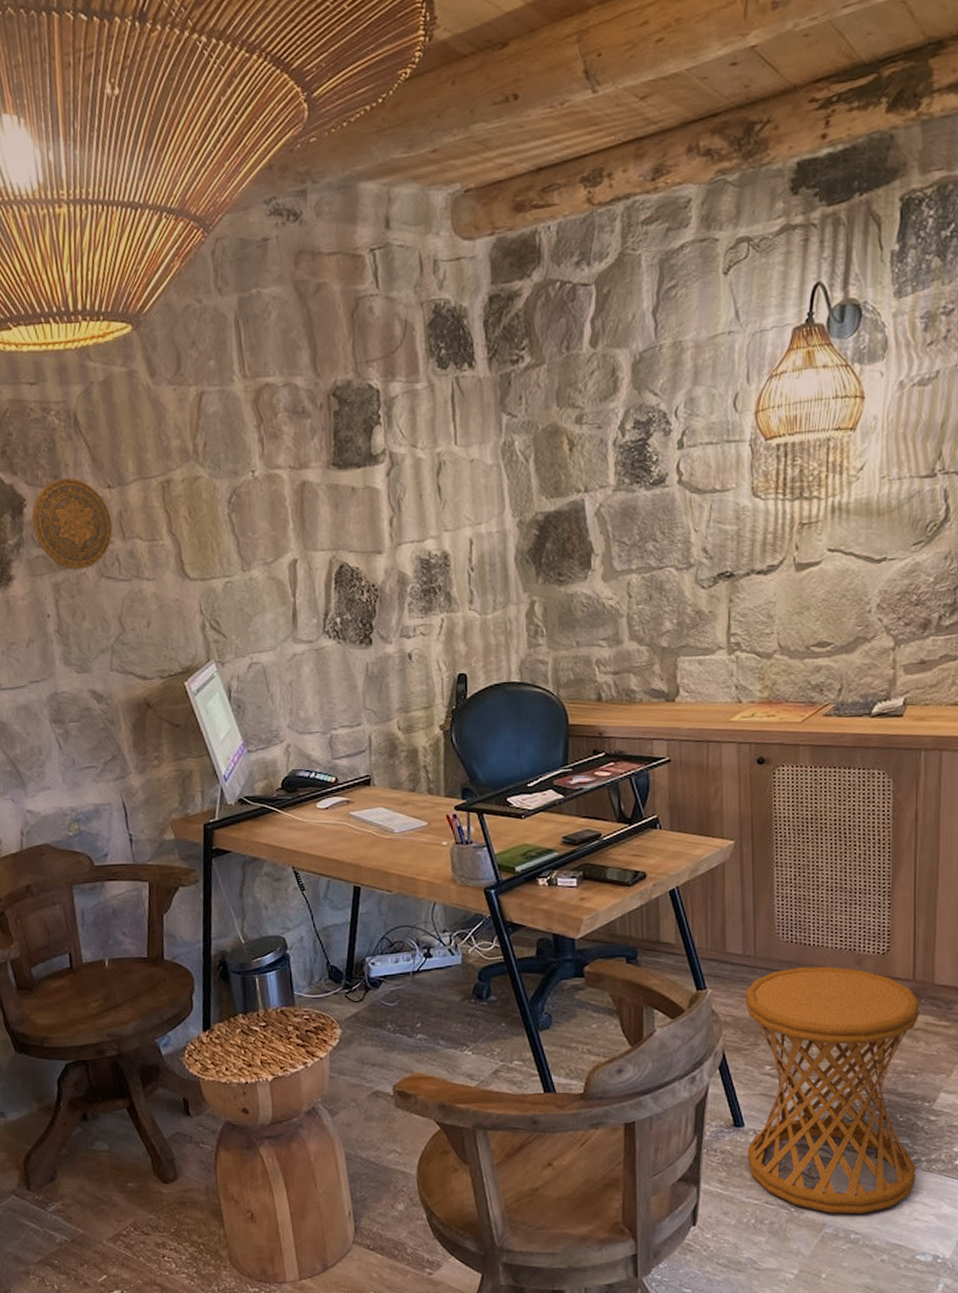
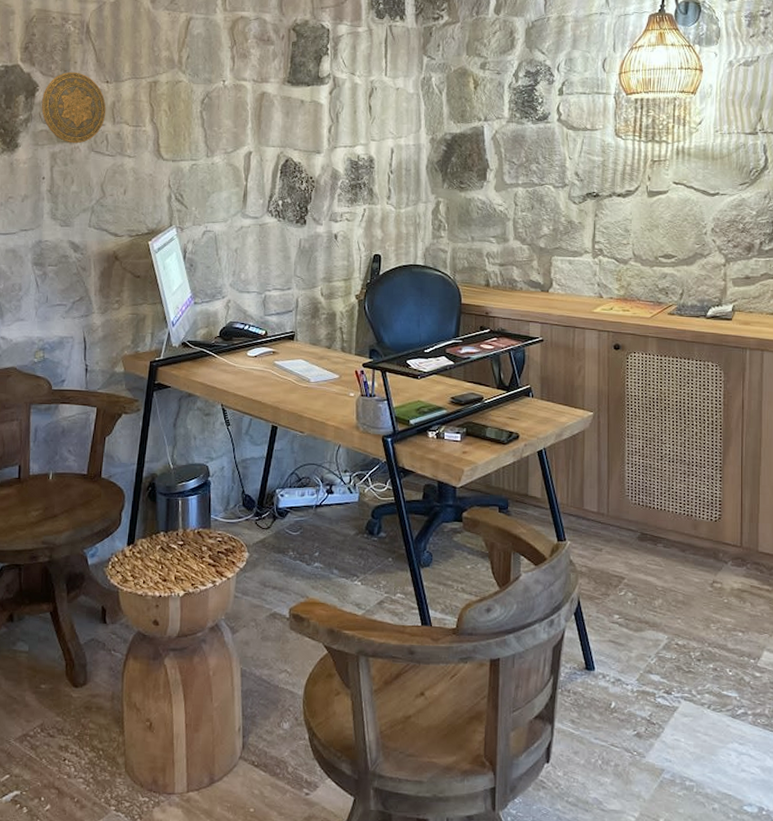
side table: present [745,966,921,1214] -> none [596,527,747,762]

